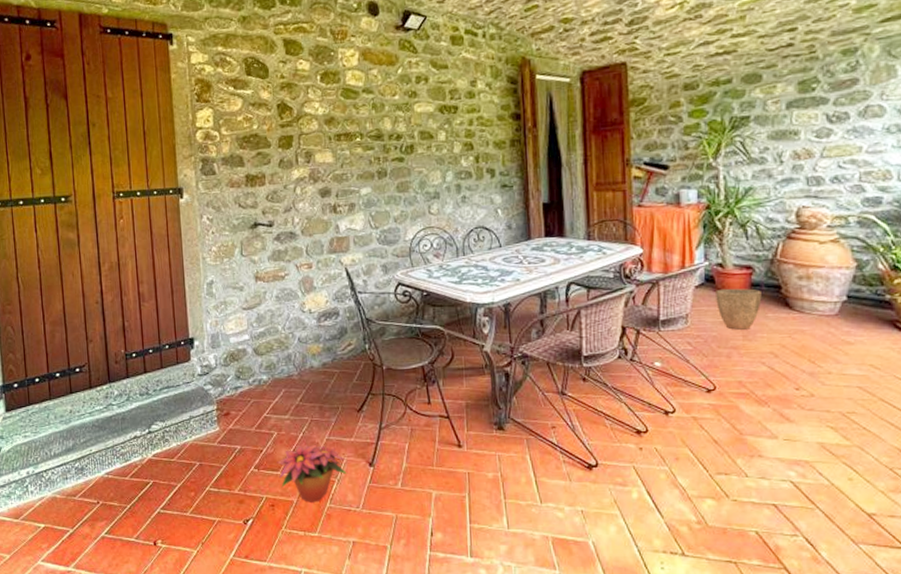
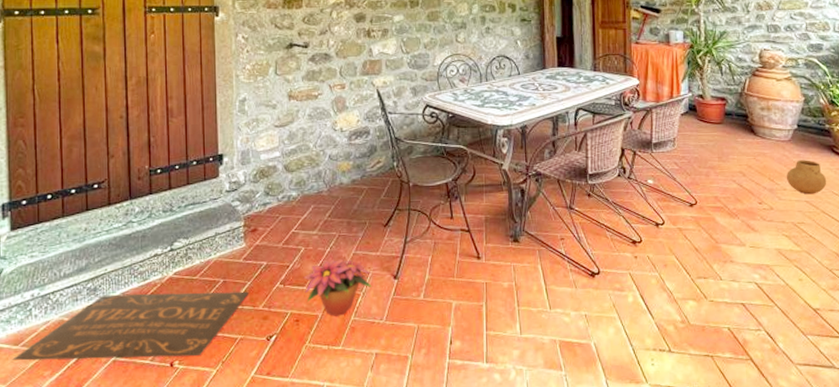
doormat: none [13,474,225,537] -> present [11,291,250,361]
planter pot: present [716,288,762,330] -> none [697,116,733,152]
ceramic pot: none [831,337,887,379] -> present [786,160,827,195]

